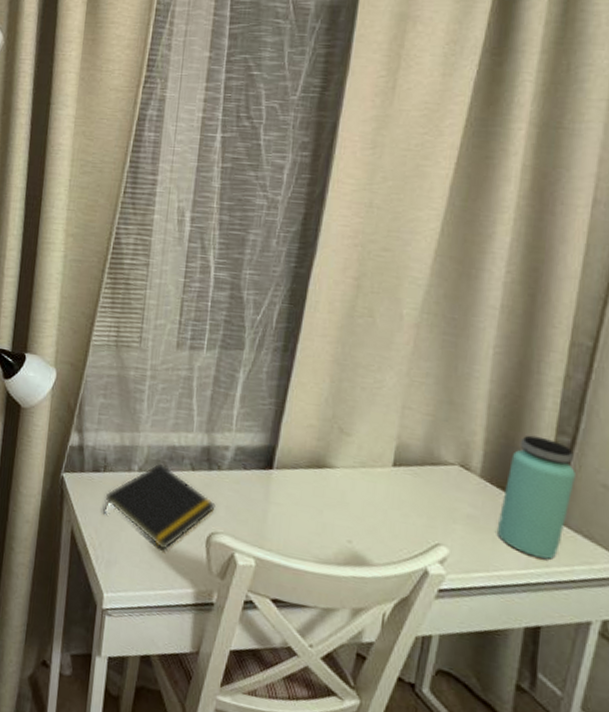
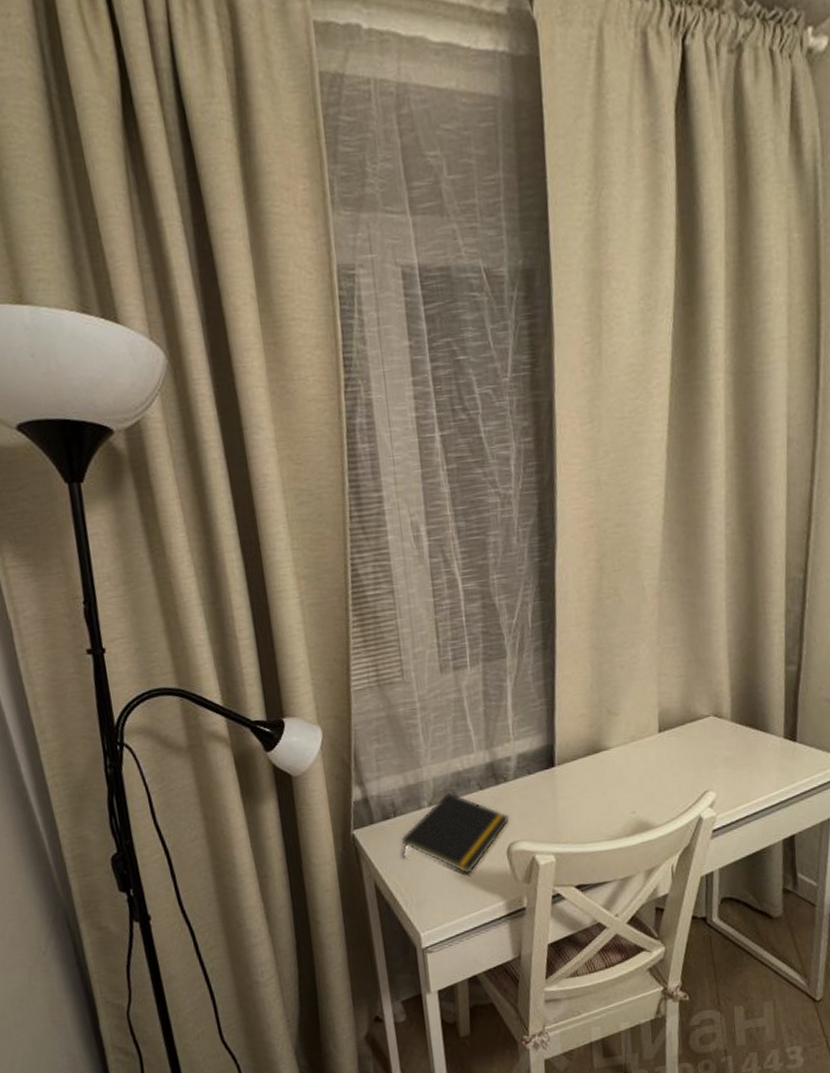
bottle: present [498,435,576,559] -> none [751,671,805,778]

